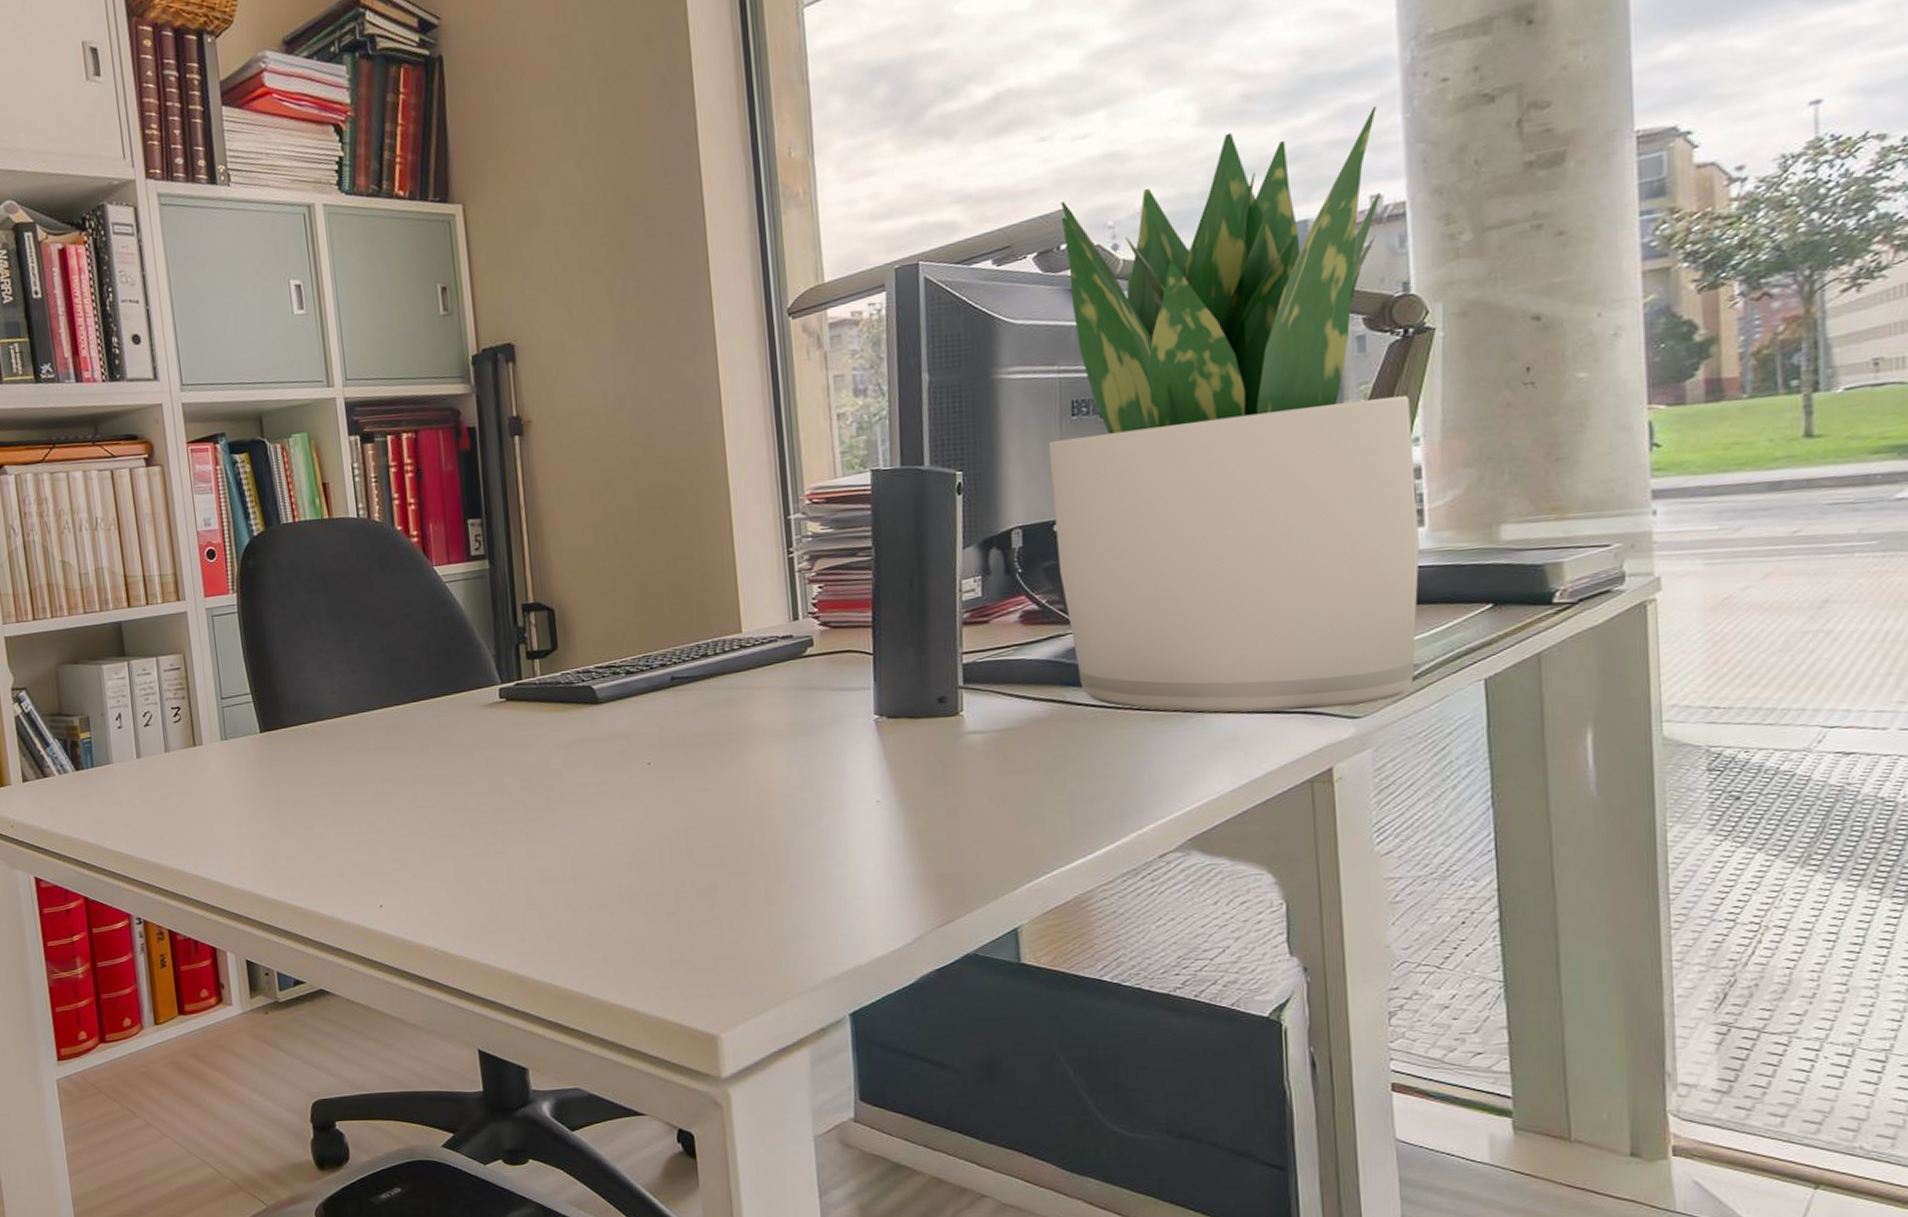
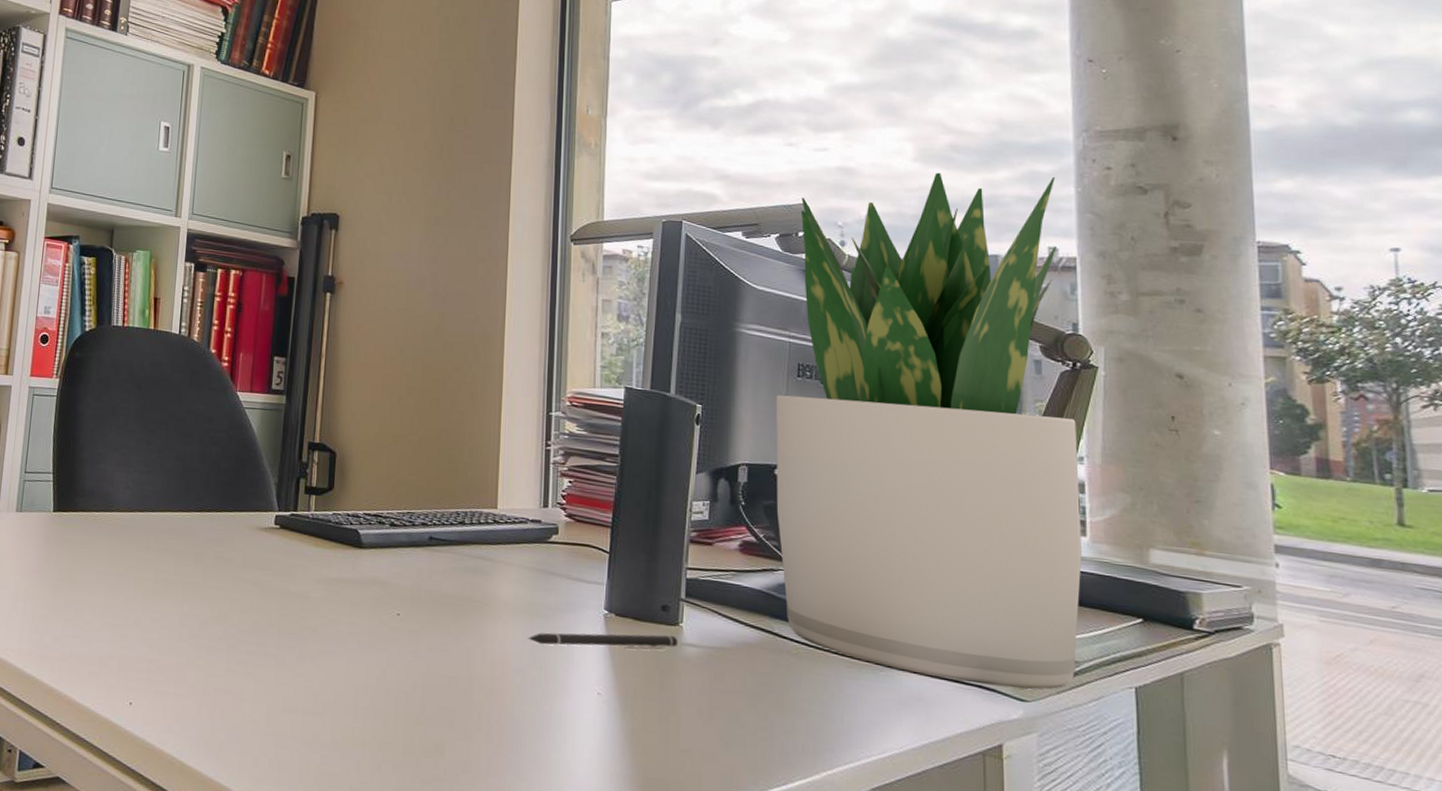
pen: none [793,726,960,764] -> present [528,633,678,651]

